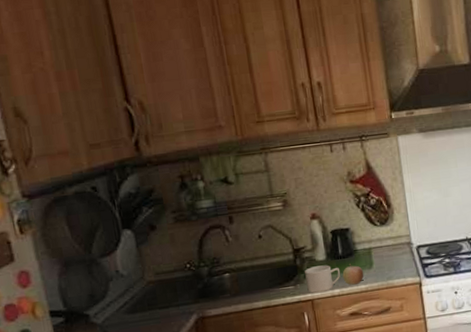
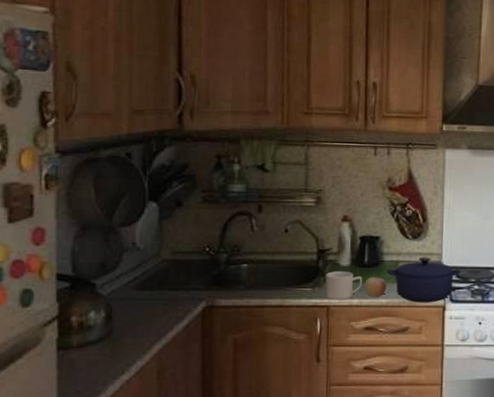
cooking pot: none [361,239,431,284] -> present [386,256,461,303]

